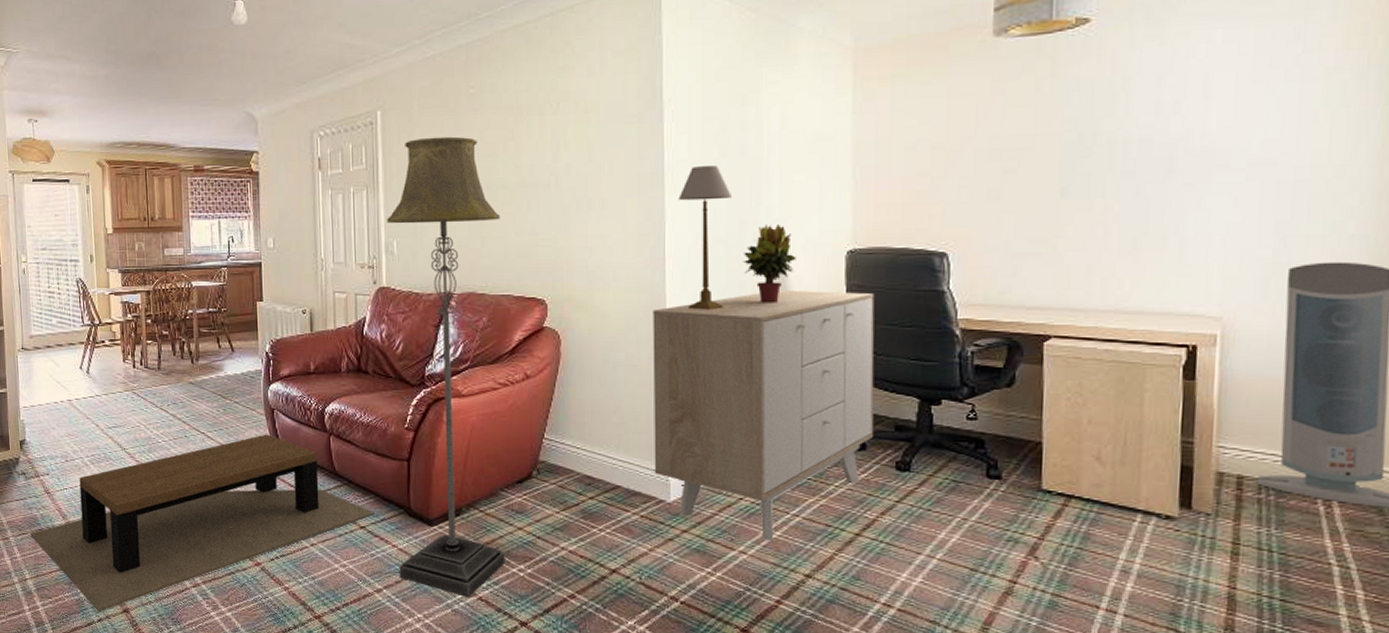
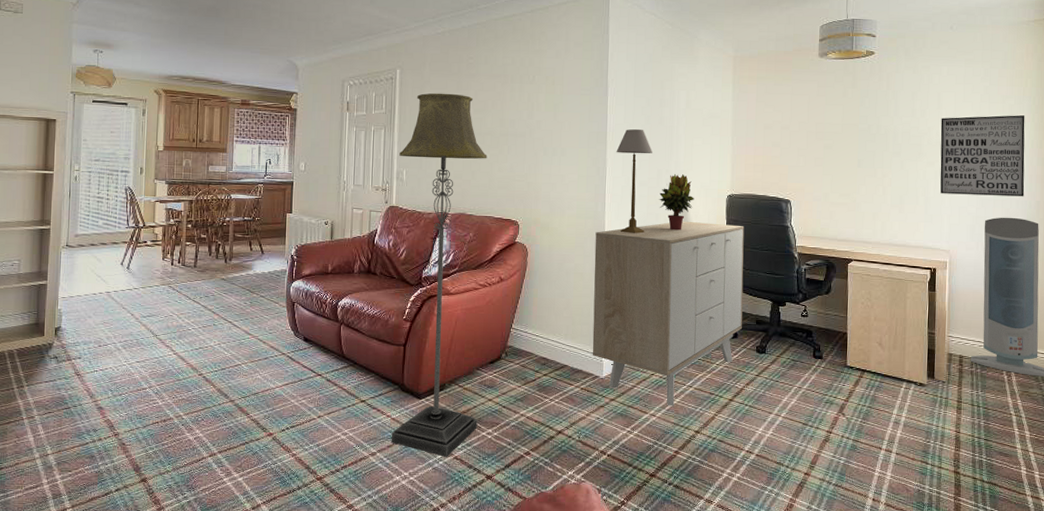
coffee table: present [30,434,374,612] -> none [56,323,374,483]
wall art: none [1206,96,1371,231] -> present [940,115,1025,197]

